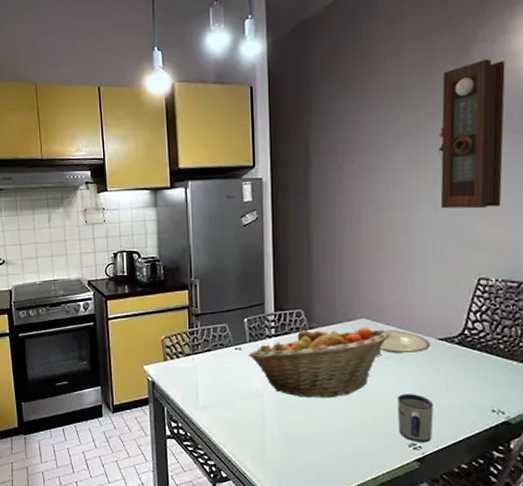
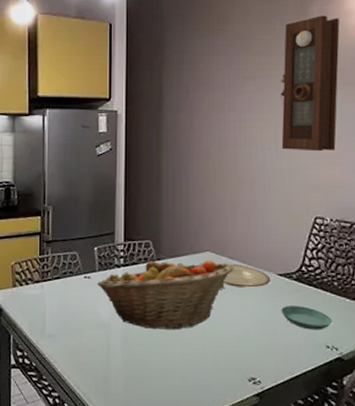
mug: present [398,394,433,443] -> none [239,327,272,378]
saucer: none [442,370,499,394] -> present [281,305,333,330]

